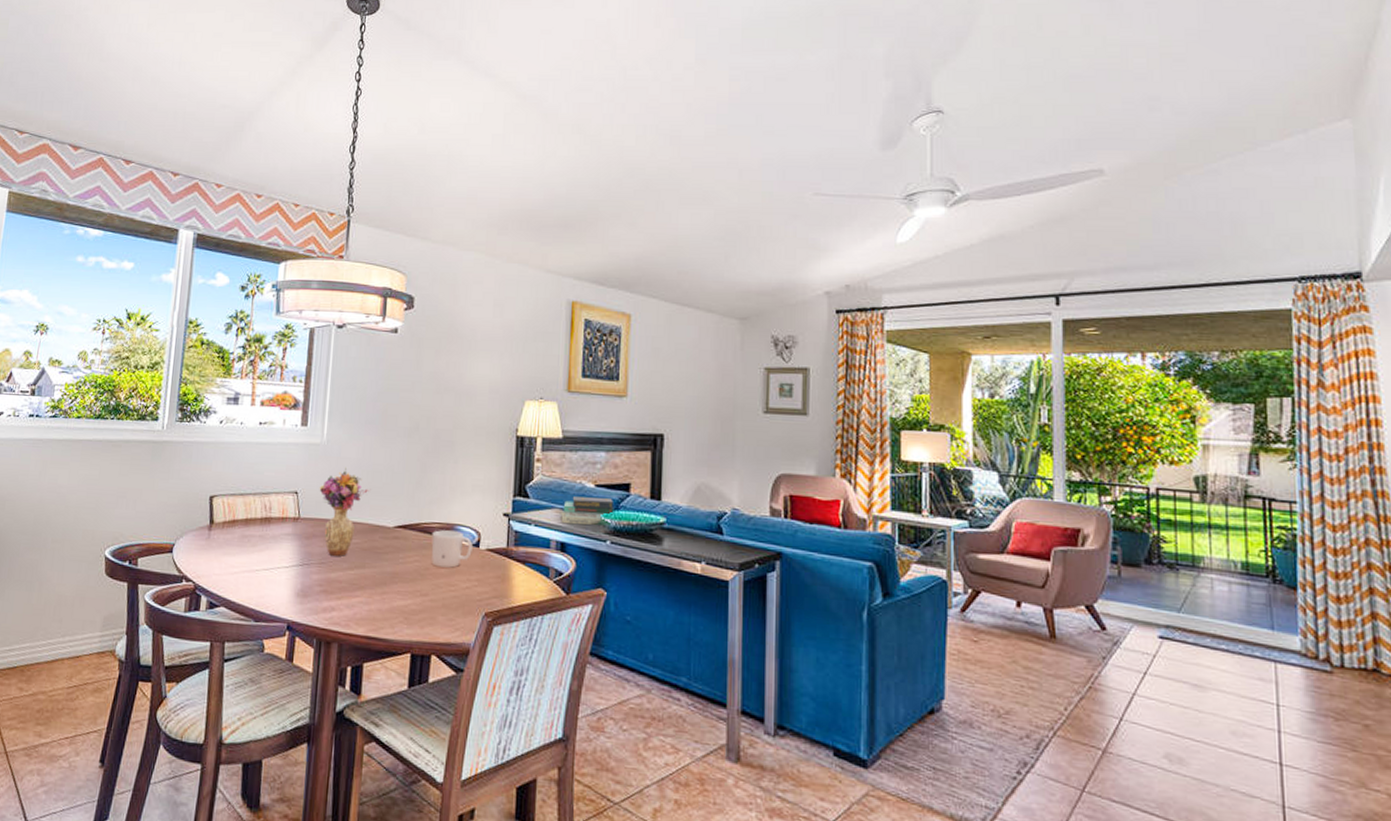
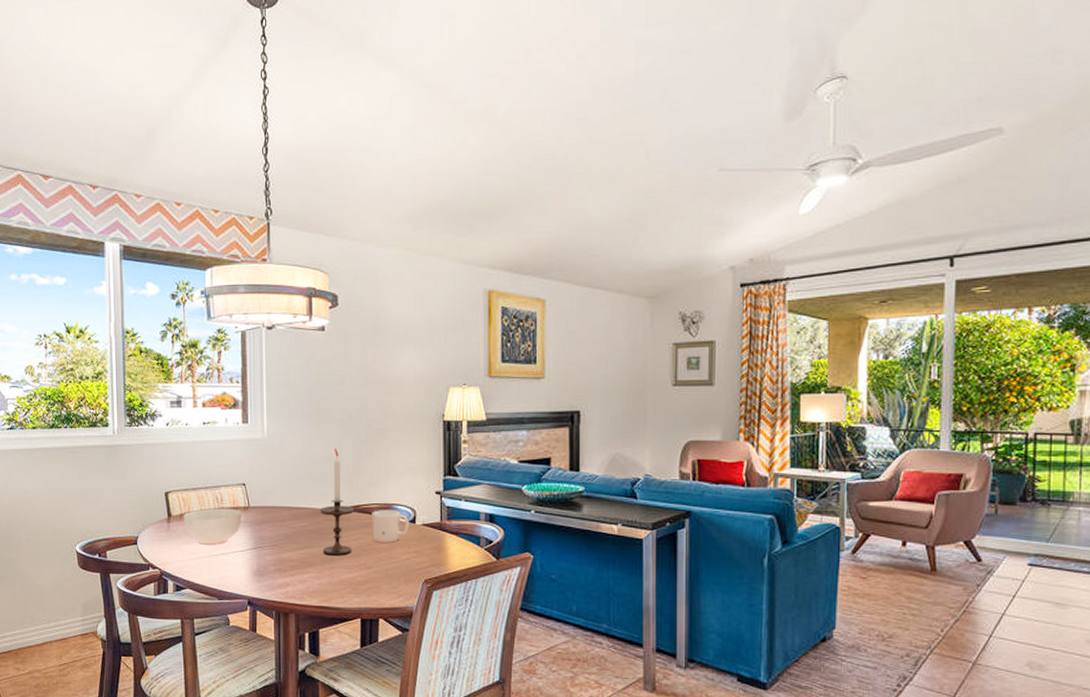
bowl: none [226,516,292,559] -> present [183,508,243,545]
flower arrangement: present [319,467,369,556] -> none [265,459,311,538]
candlestick: none [376,457,414,580] -> present [320,447,355,556]
books: present [561,496,614,526] -> none [488,471,537,498]

